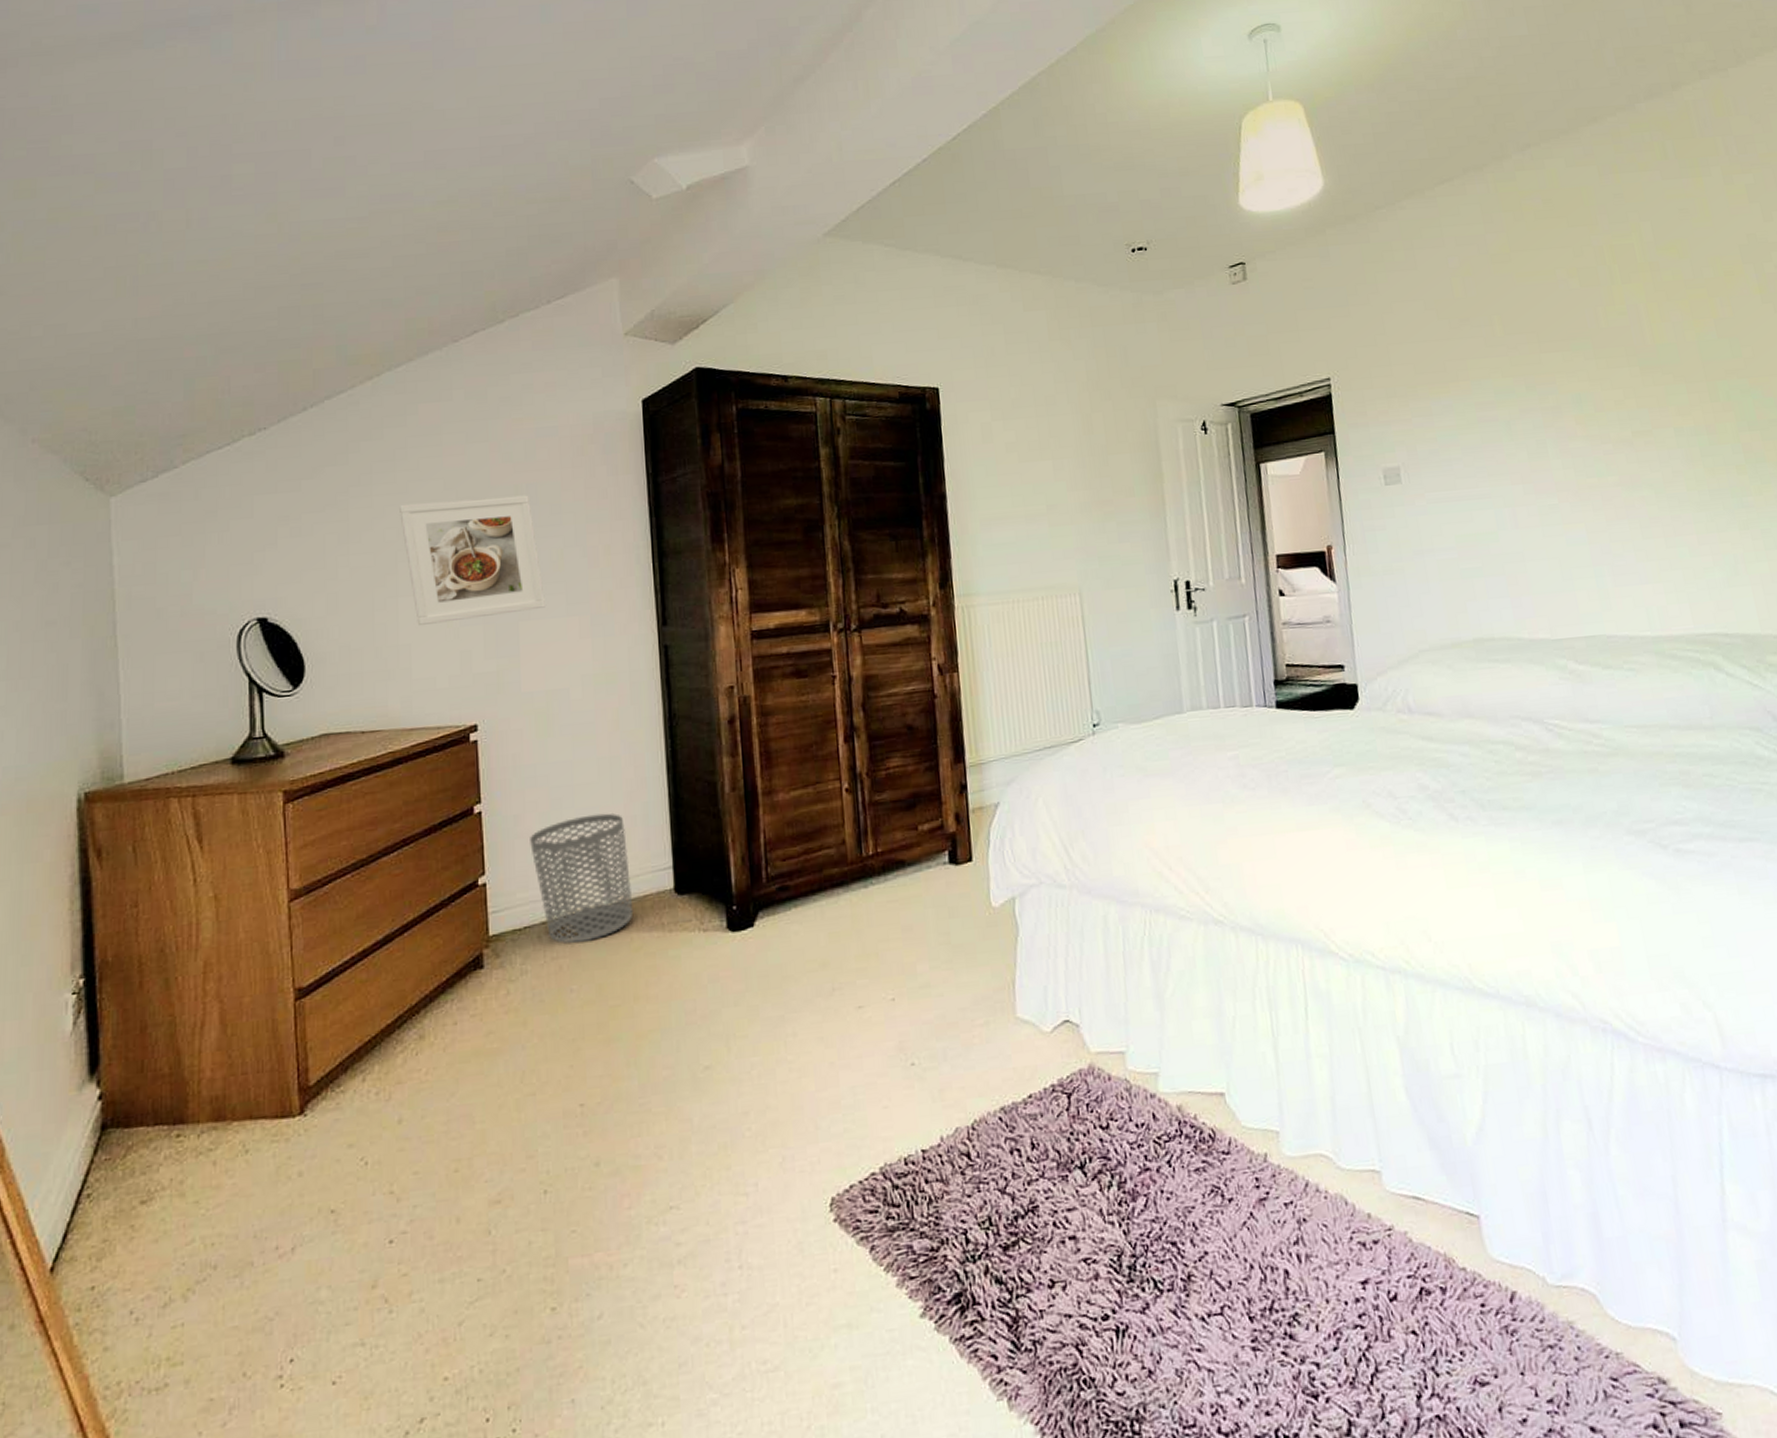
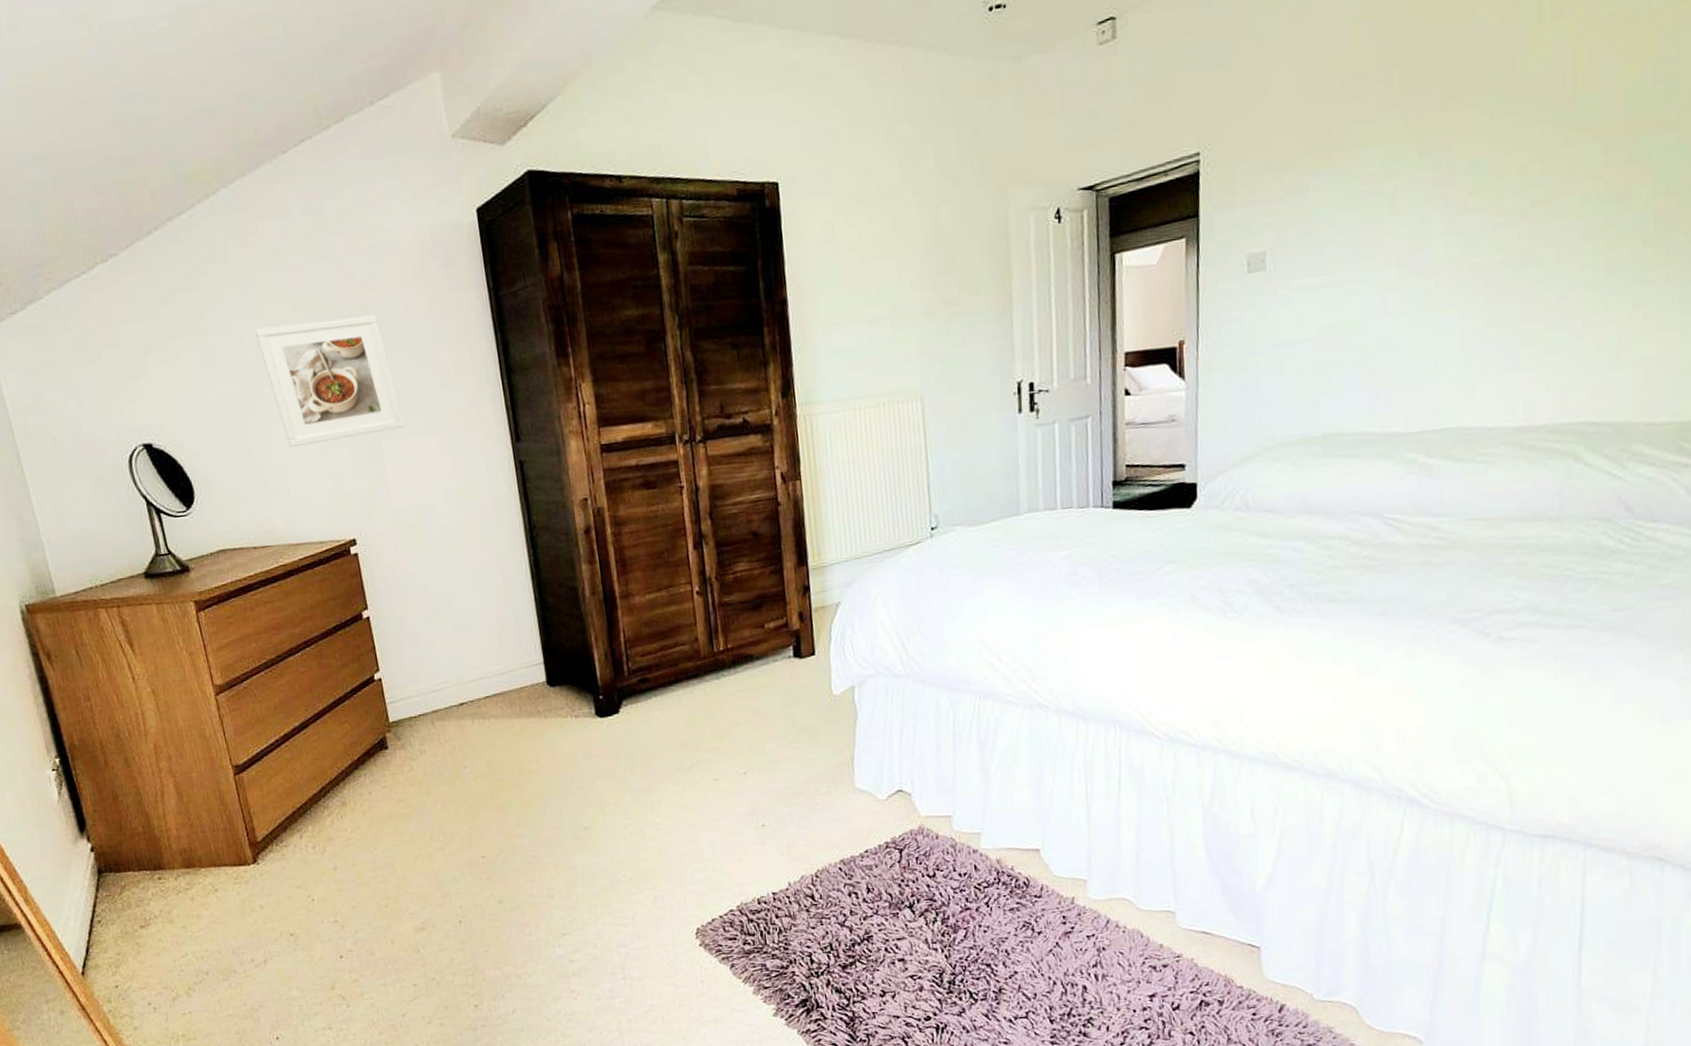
waste bin: present [530,812,634,944] -> none [415,616,512,728]

